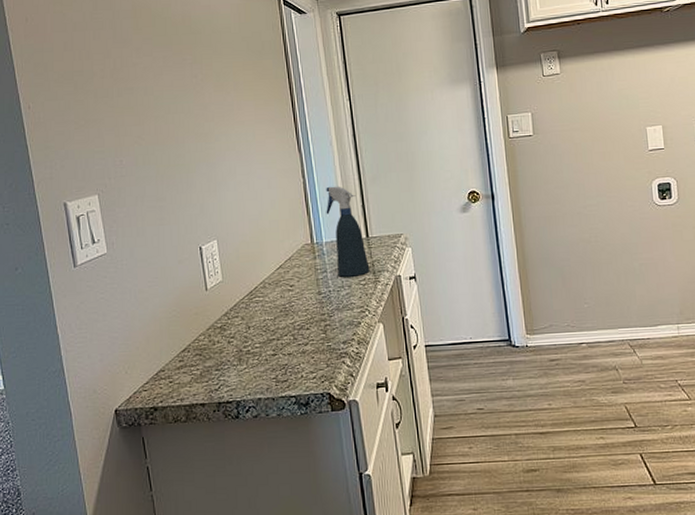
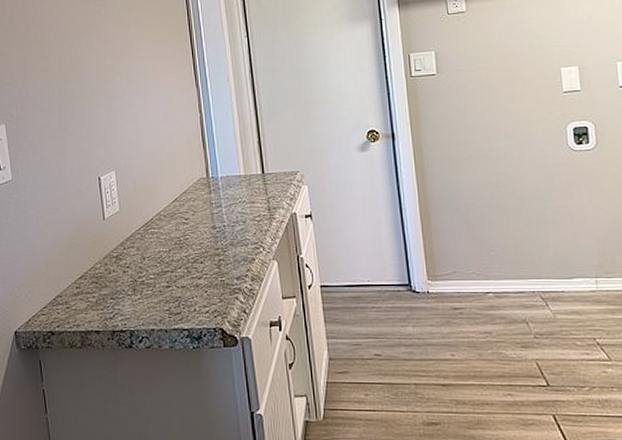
spray bottle: present [326,186,370,277] -> none [222,121,265,212]

